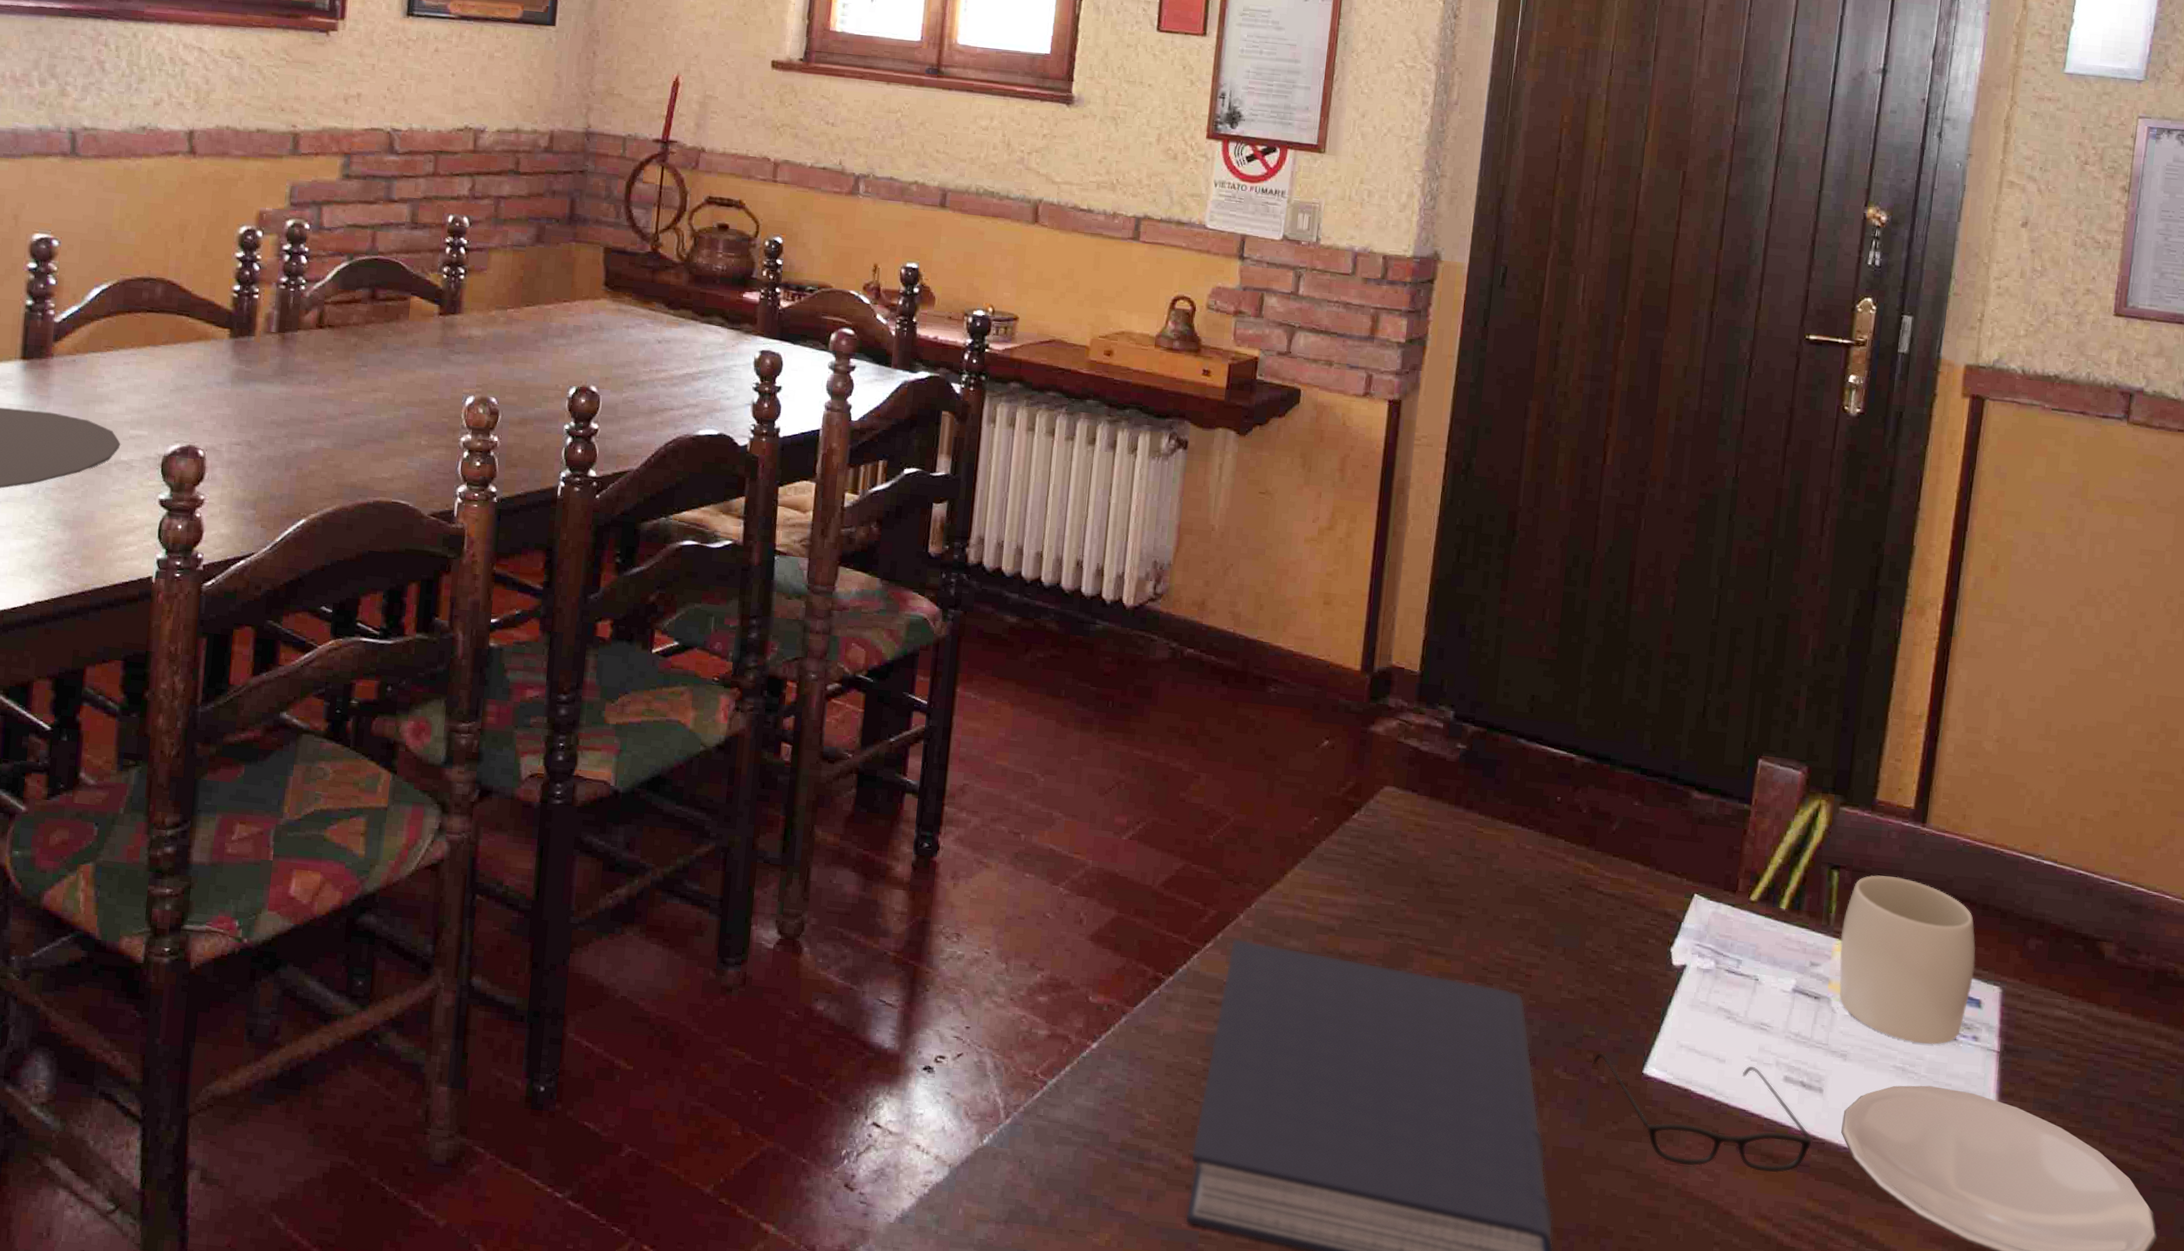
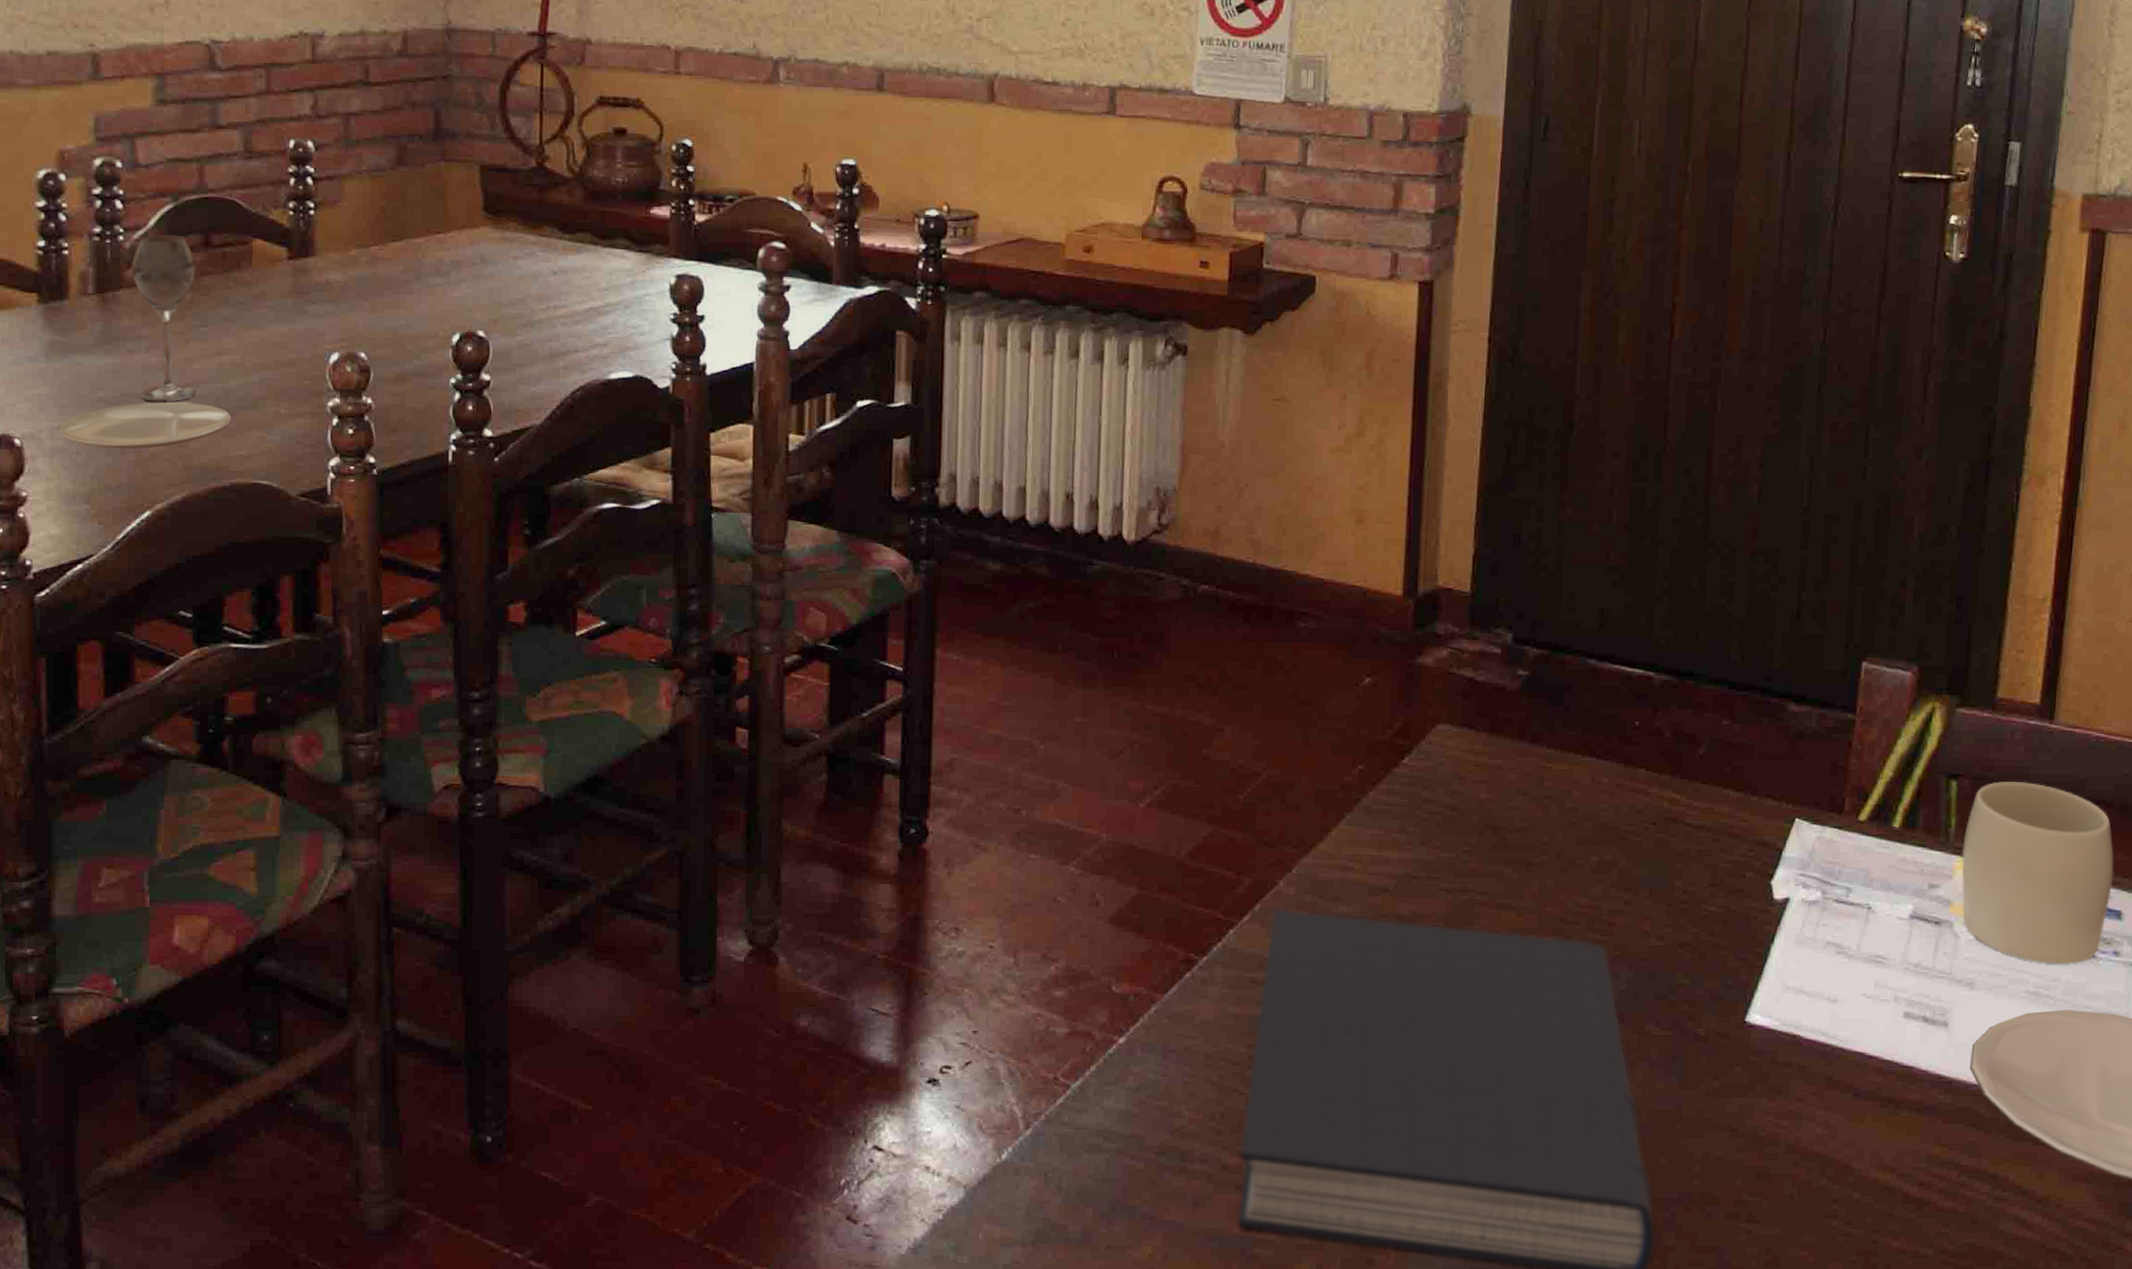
plate: none [237,427,380,466] -> present [60,402,232,449]
wineglass: none [306,287,362,428] -> present [131,234,197,402]
eyeglasses: present [1593,1052,1812,1173] -> none [1688,1003,1938,1119]

